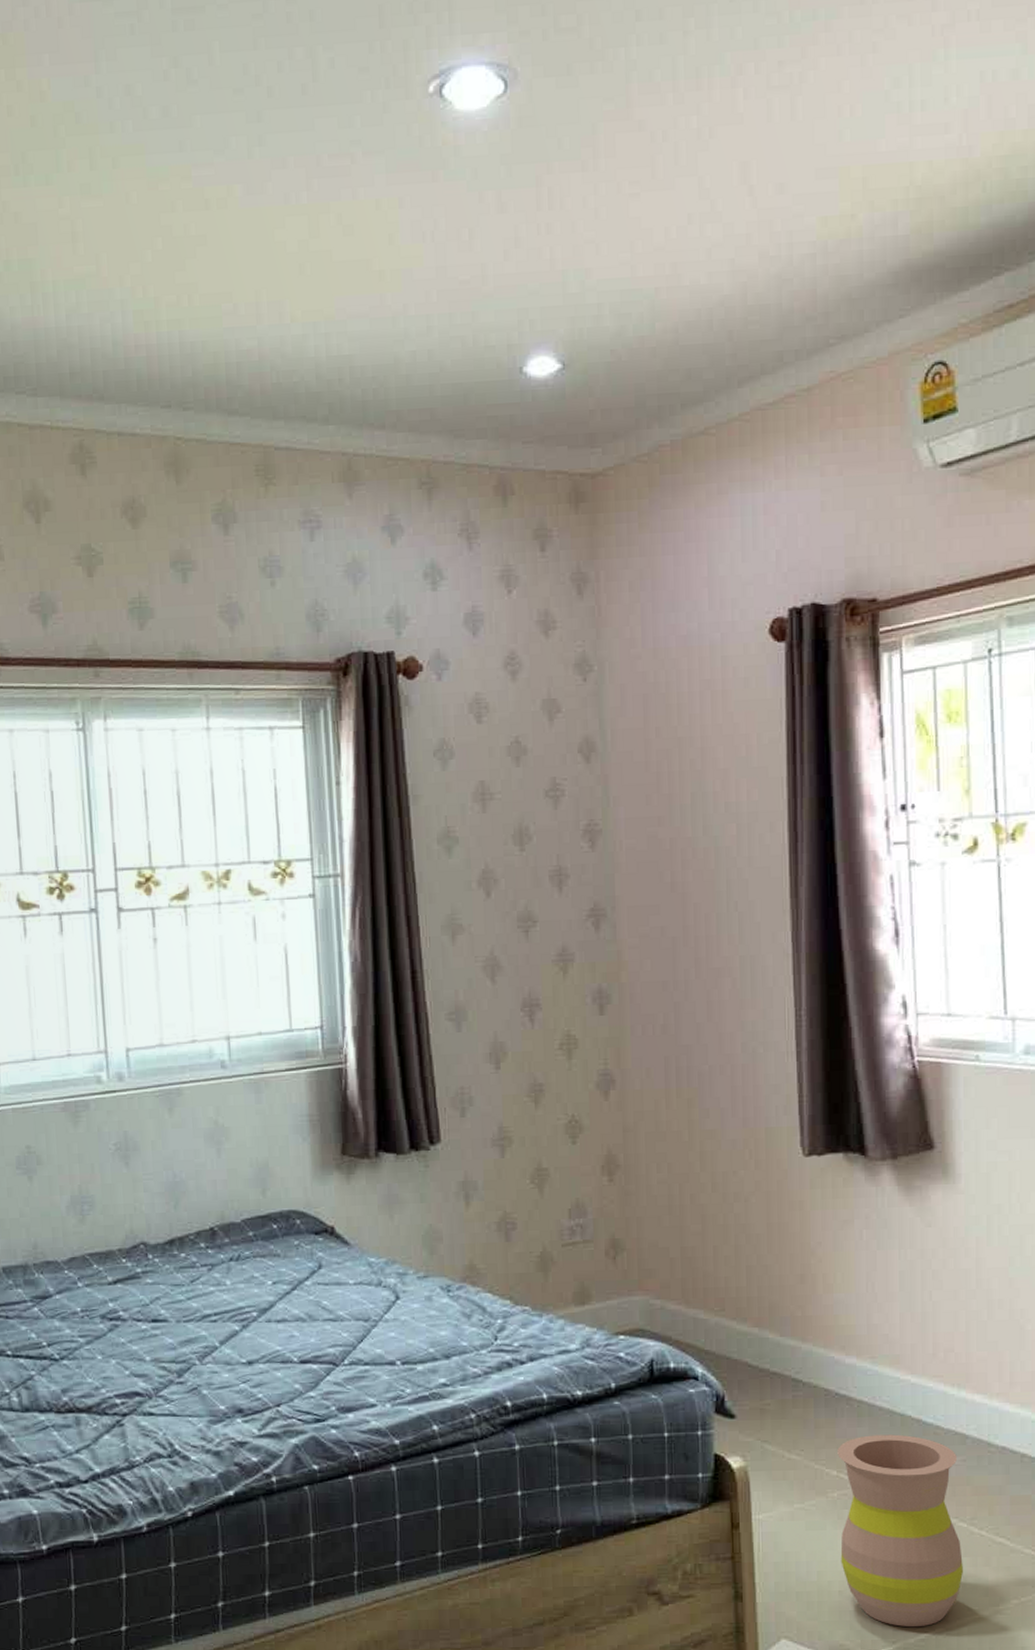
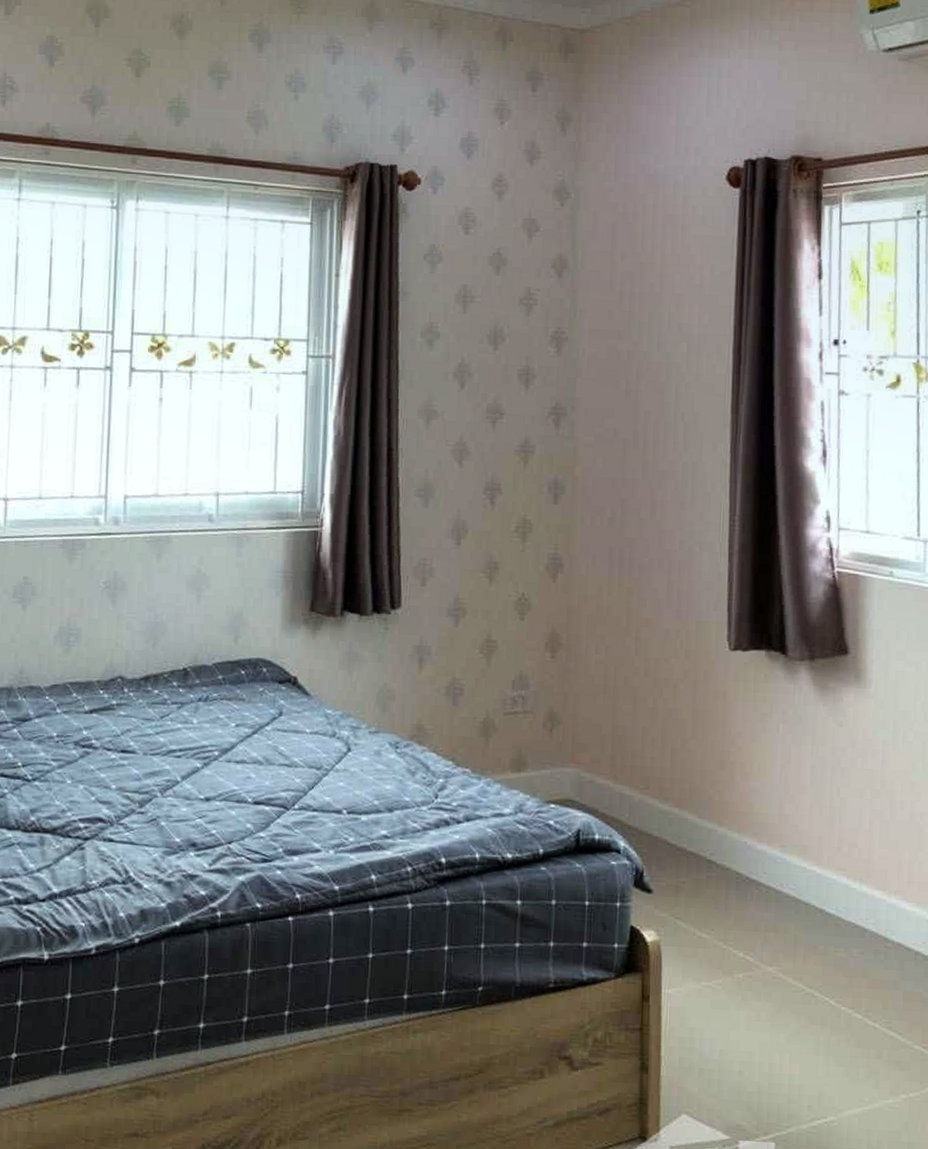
vase: present [837,1434,963,1627] -> none [742,920,857,1114]

